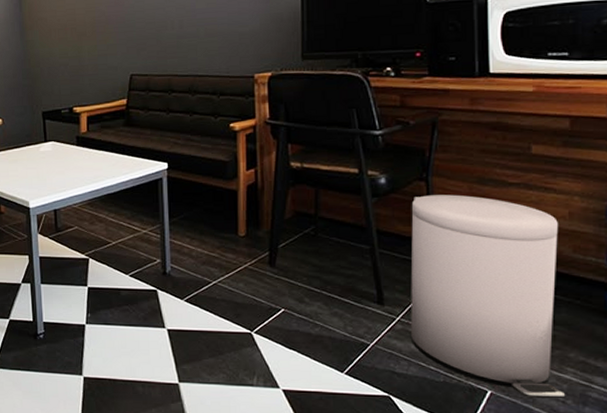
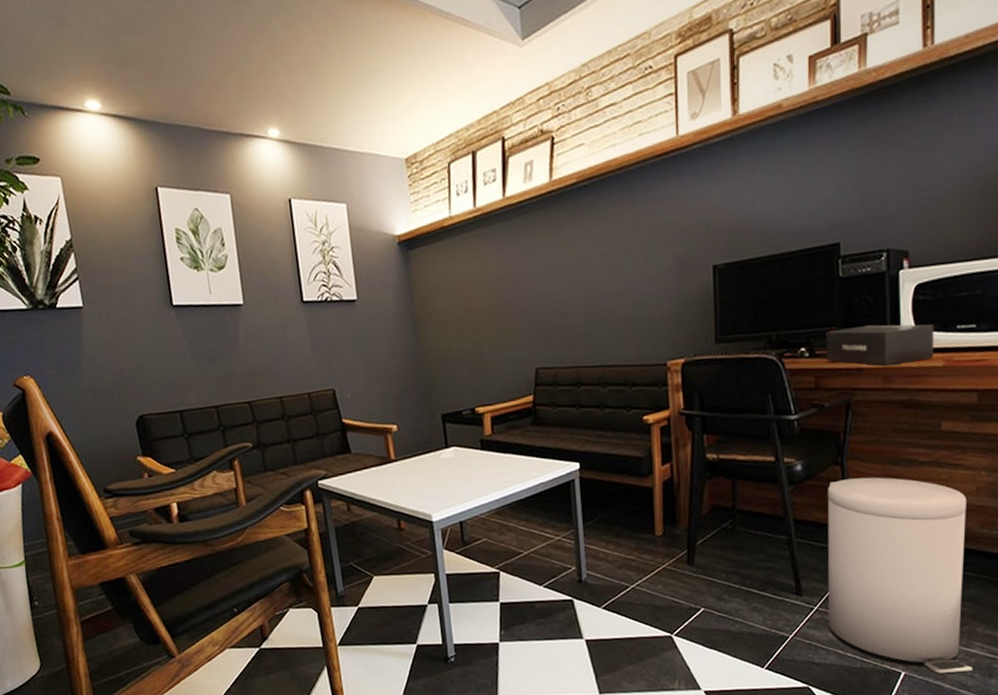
box: none [412,49,523,88] -> present [826,324,934,366]

